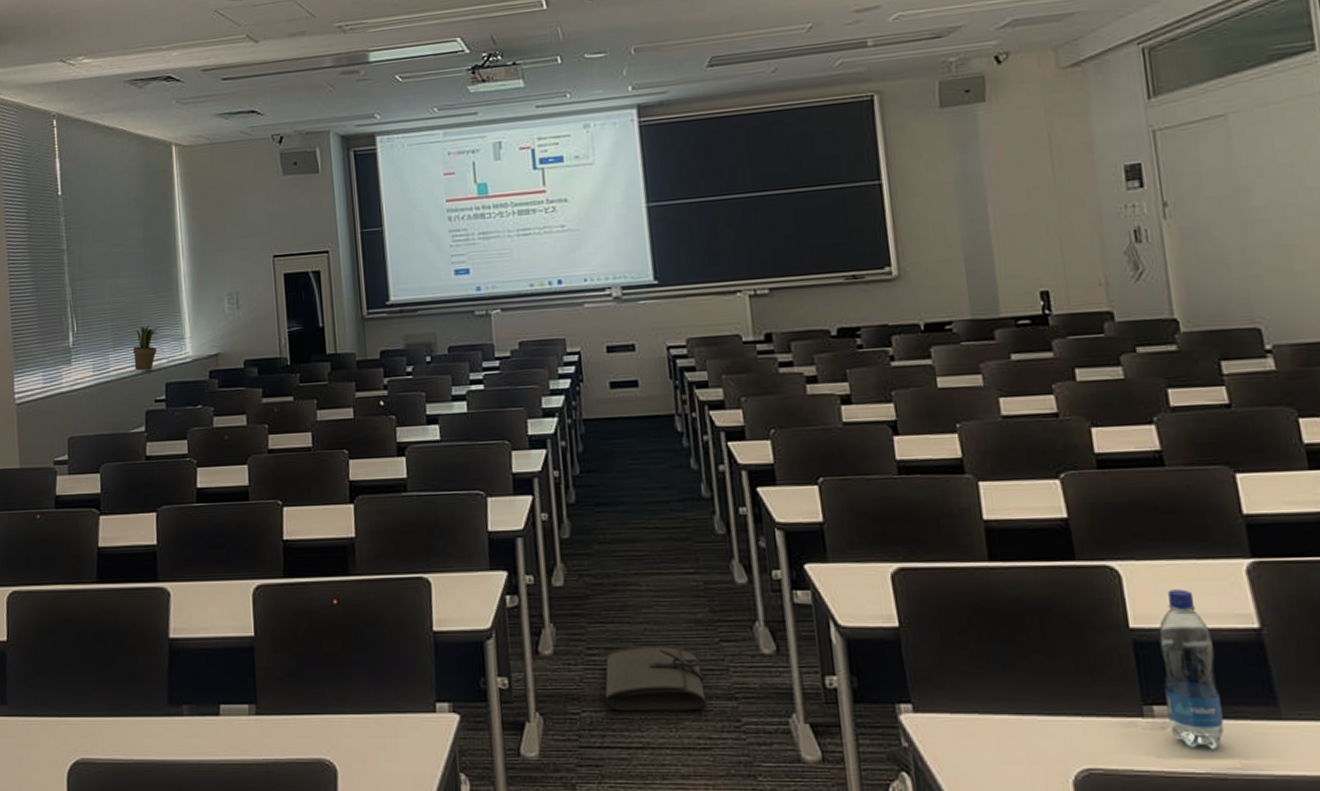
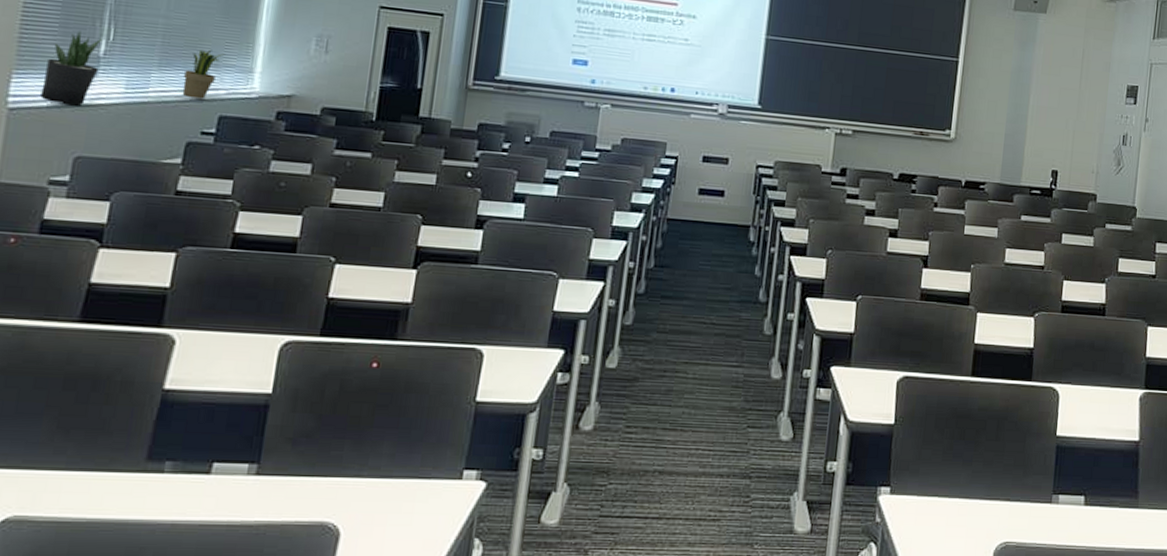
planter: none [35,328,72,394] -> present [40,31,102,106]
tool roll: present [605,645,708,712] -> none [632,427,726,487]
bottle: present [1158,589,1225,750] -> none [1067,408,1108,529]

